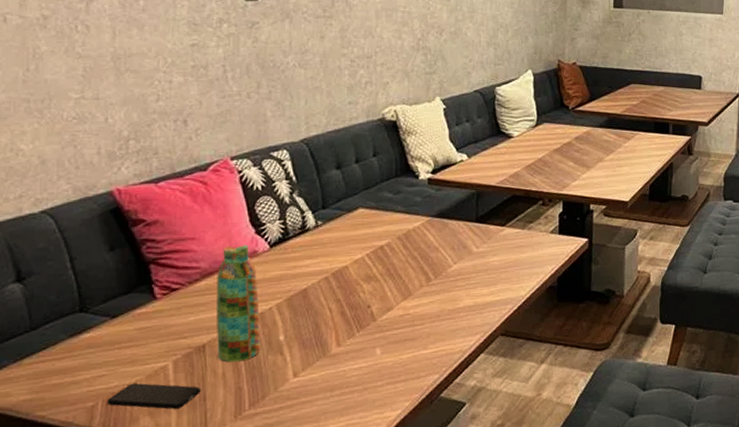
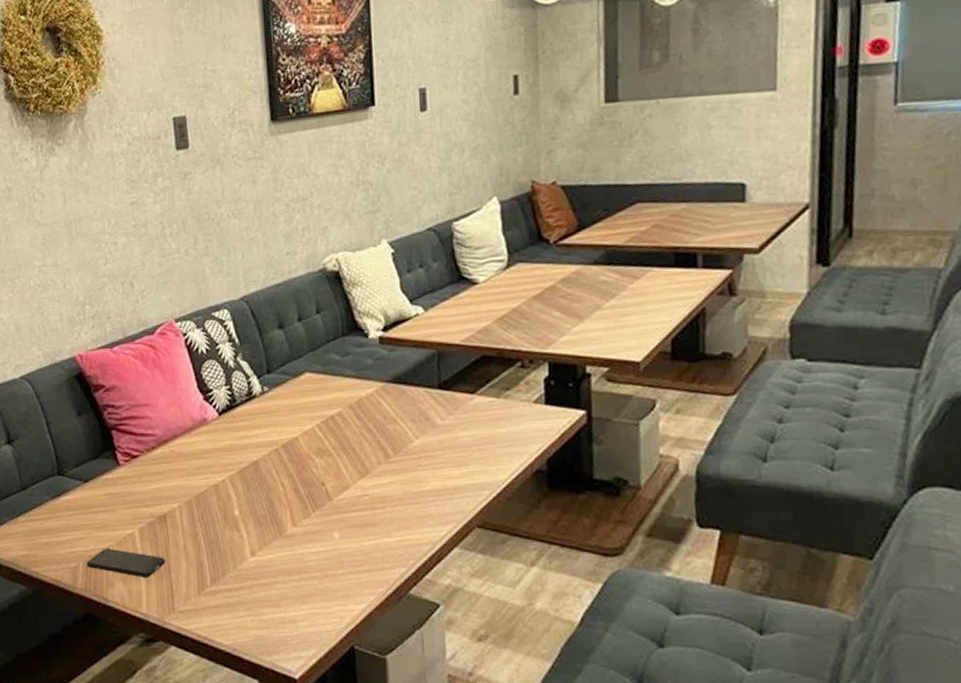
water bottle: present [215,245,260,363] -> none [171,412,217,535]

